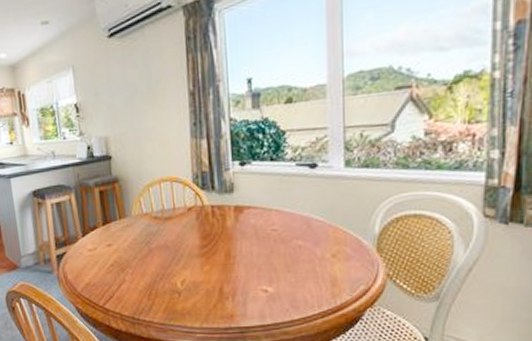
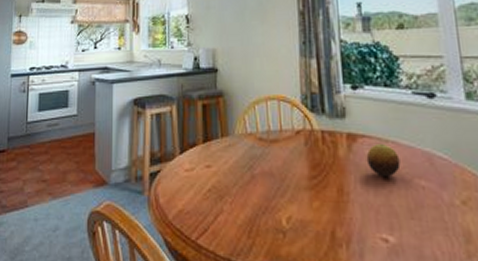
fruit: none [251,212,281,241] -> present [366,143,401,178]

